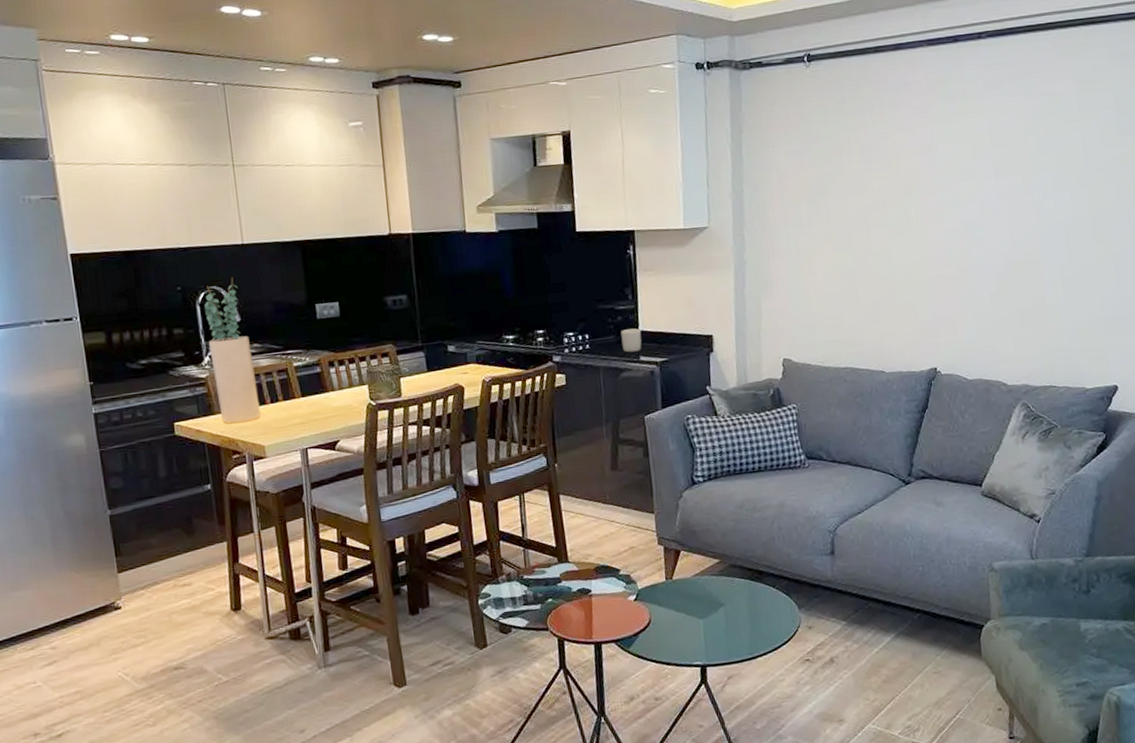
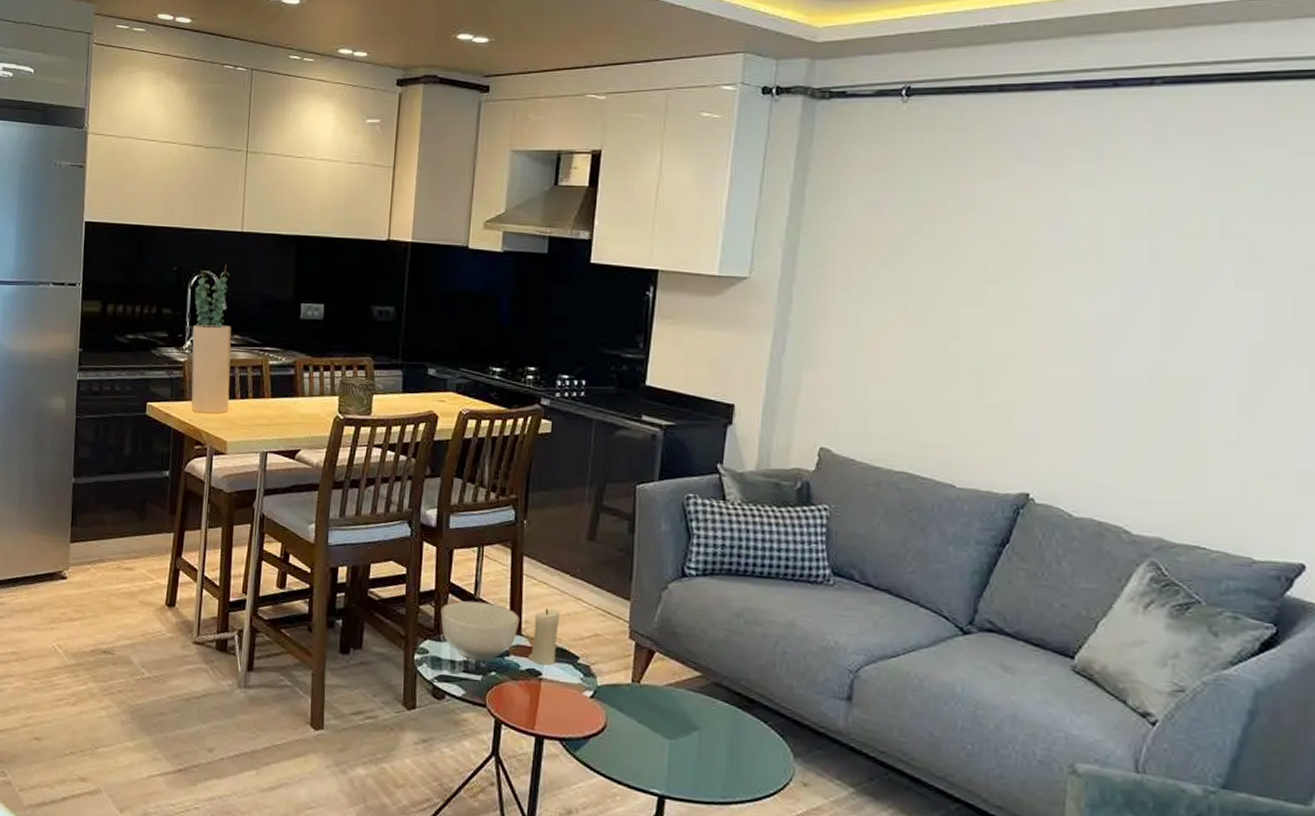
bowl: none [495,541,566,593] -> present [440,600,520,661]
candle: none [577,534,601,584] -> present [528,609,561,666]
mug: present [621,328,642,353] -> none [623,381,648,409]

